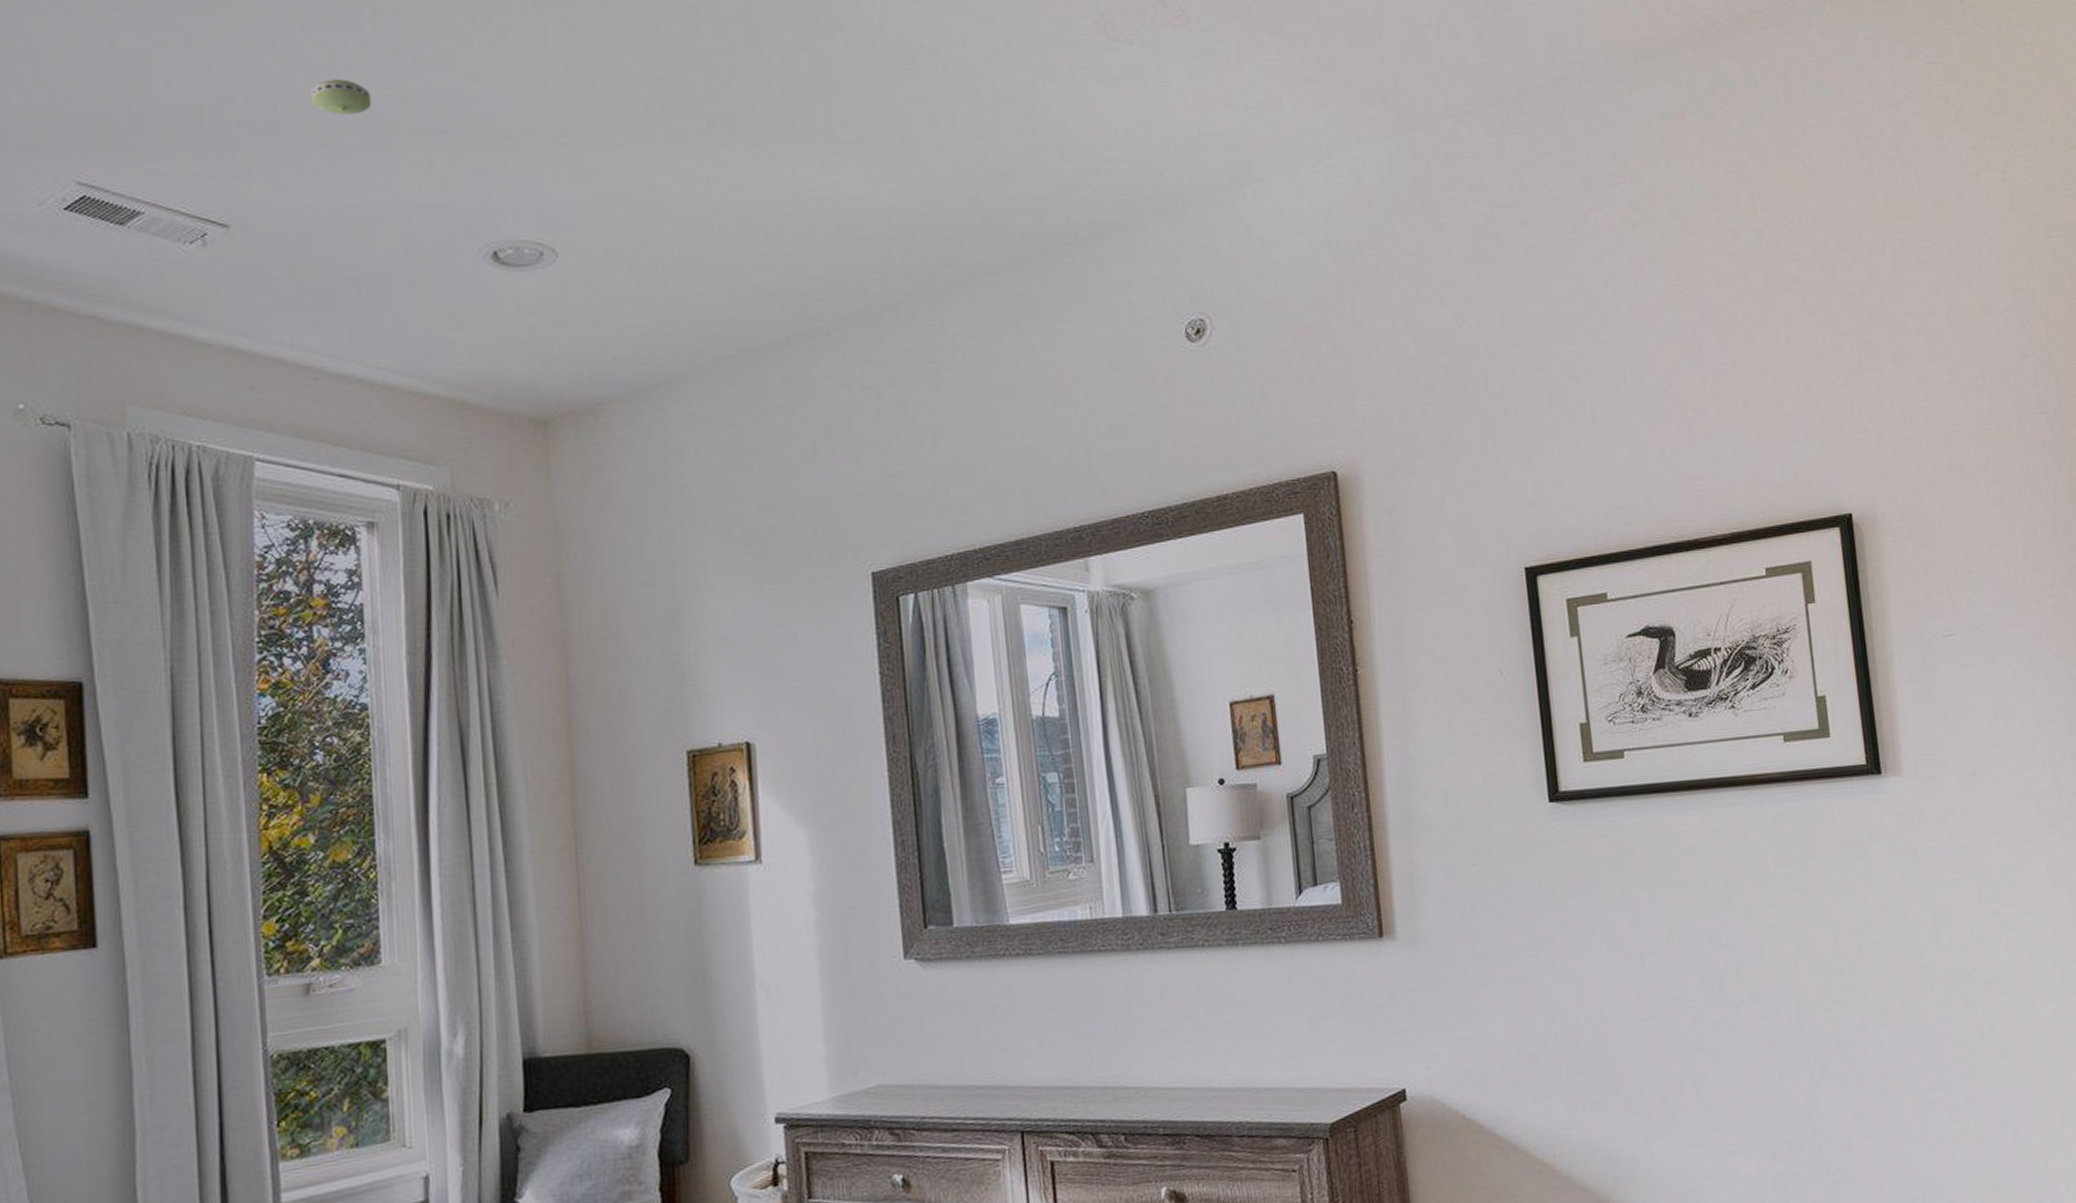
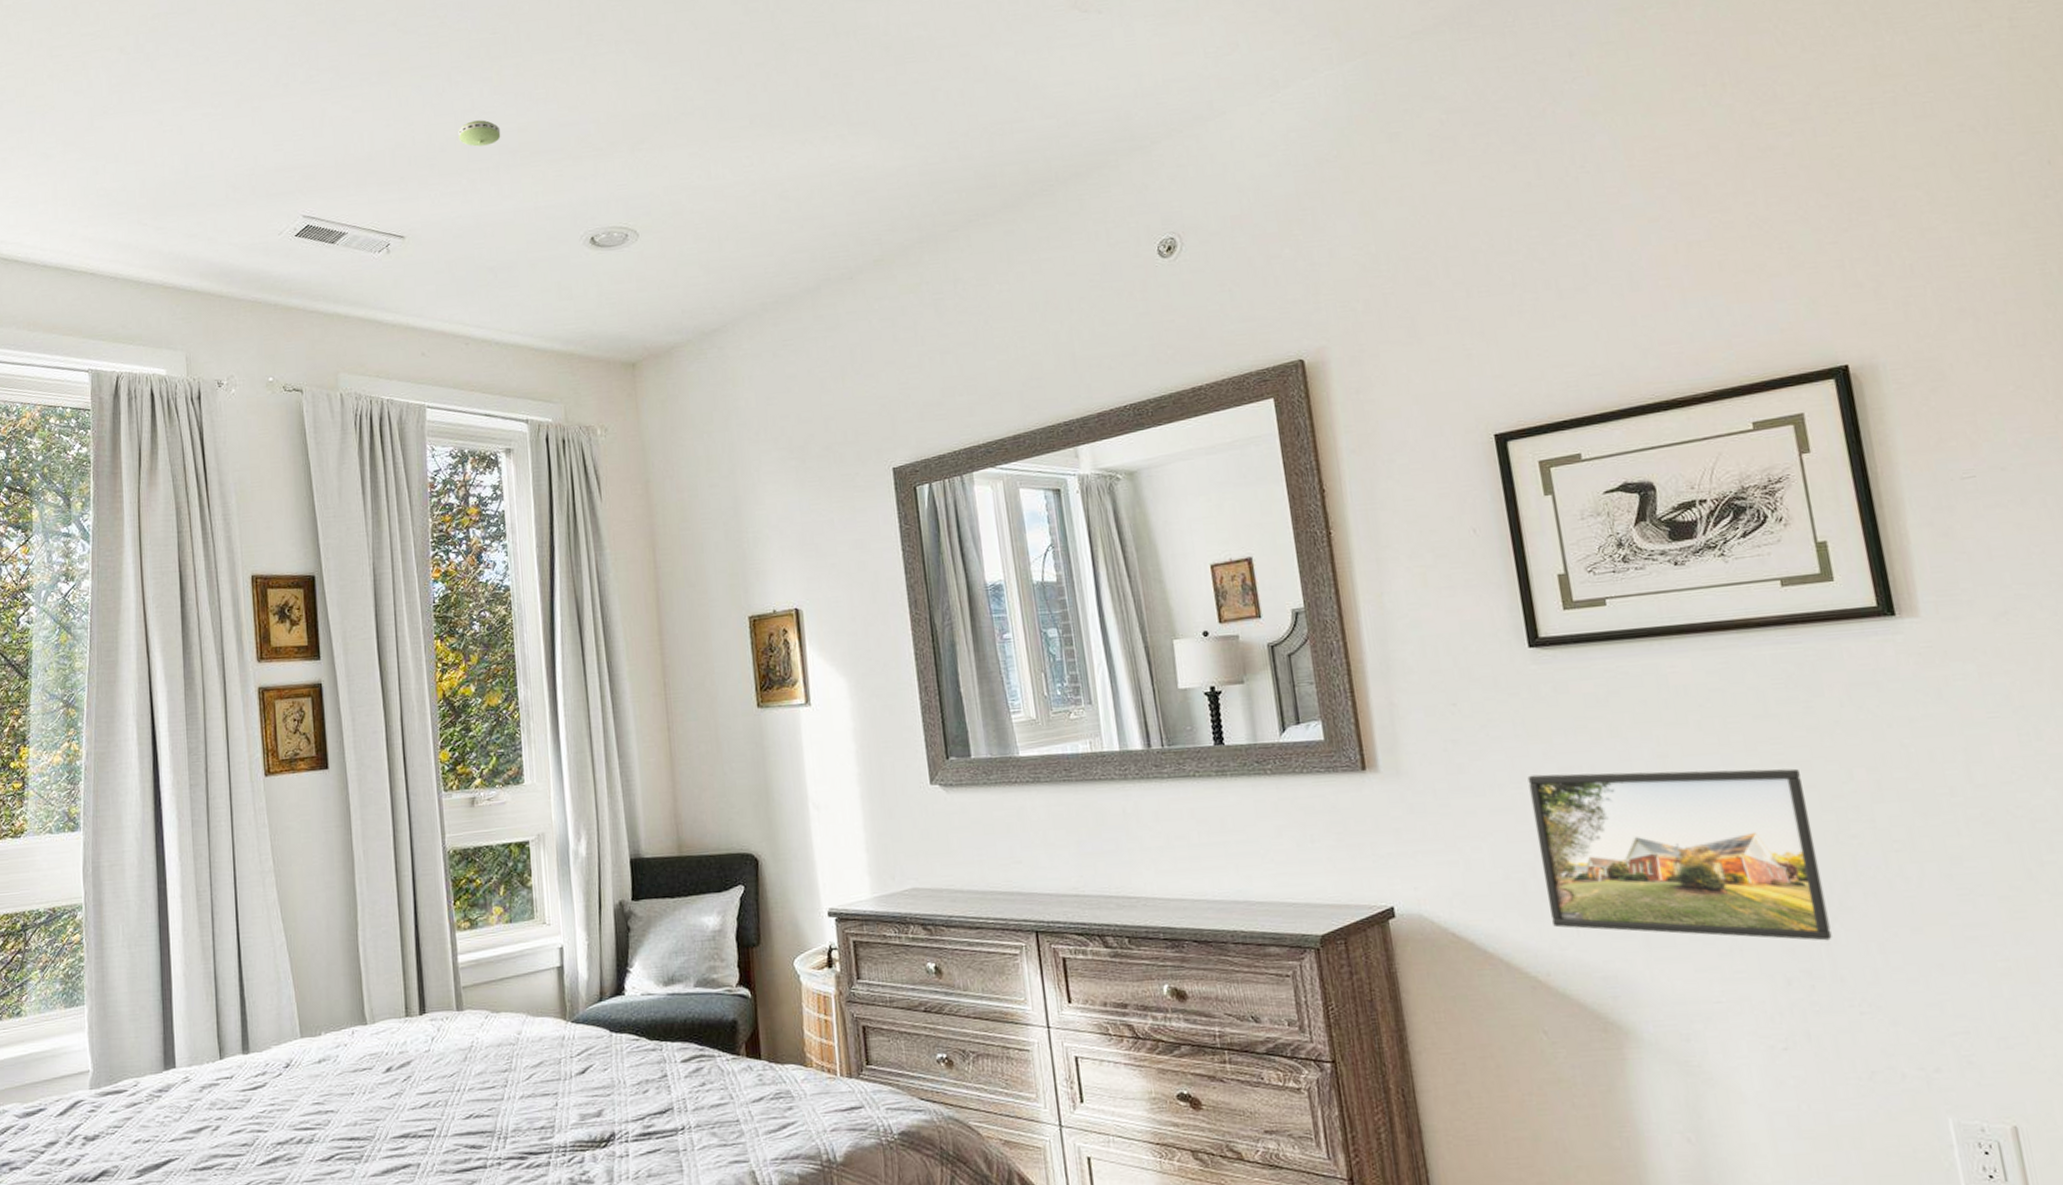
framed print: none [1542,931,1813,1110] -> present [1527,768,1832,941]

